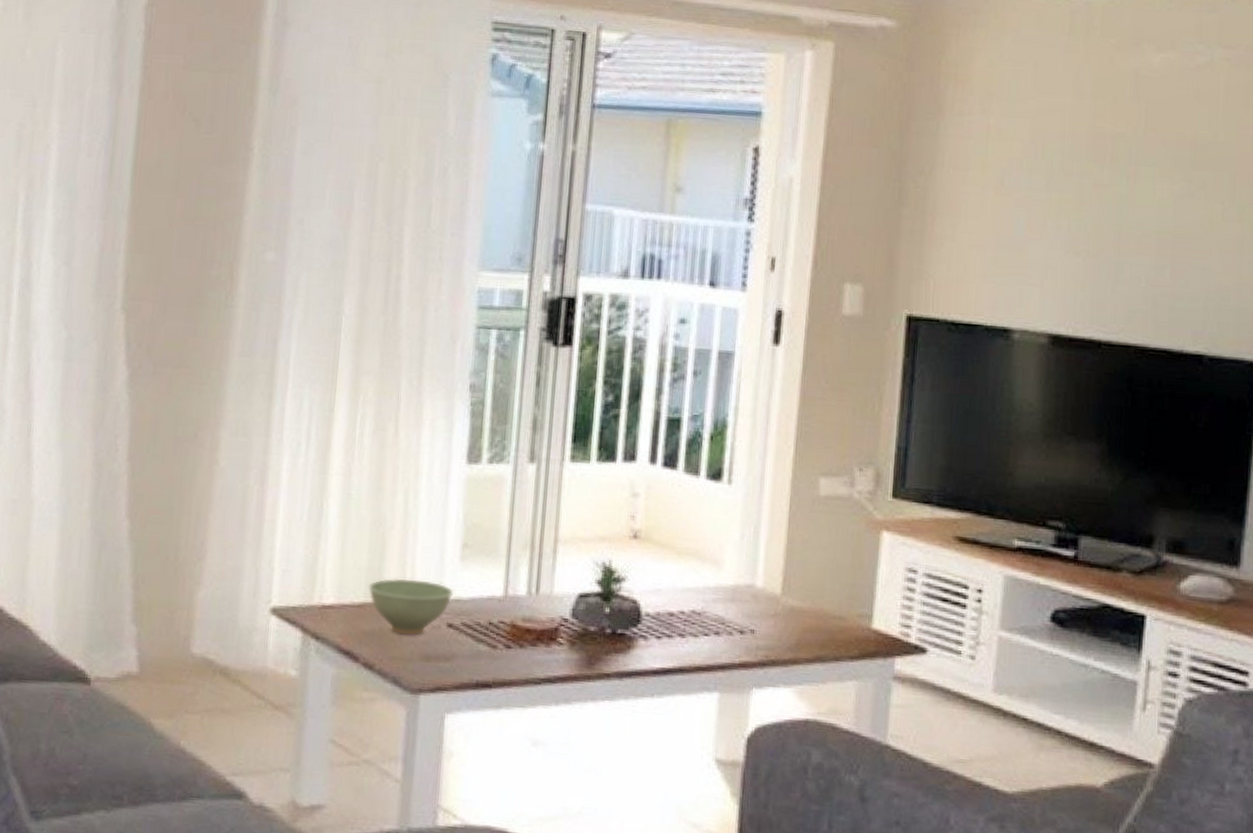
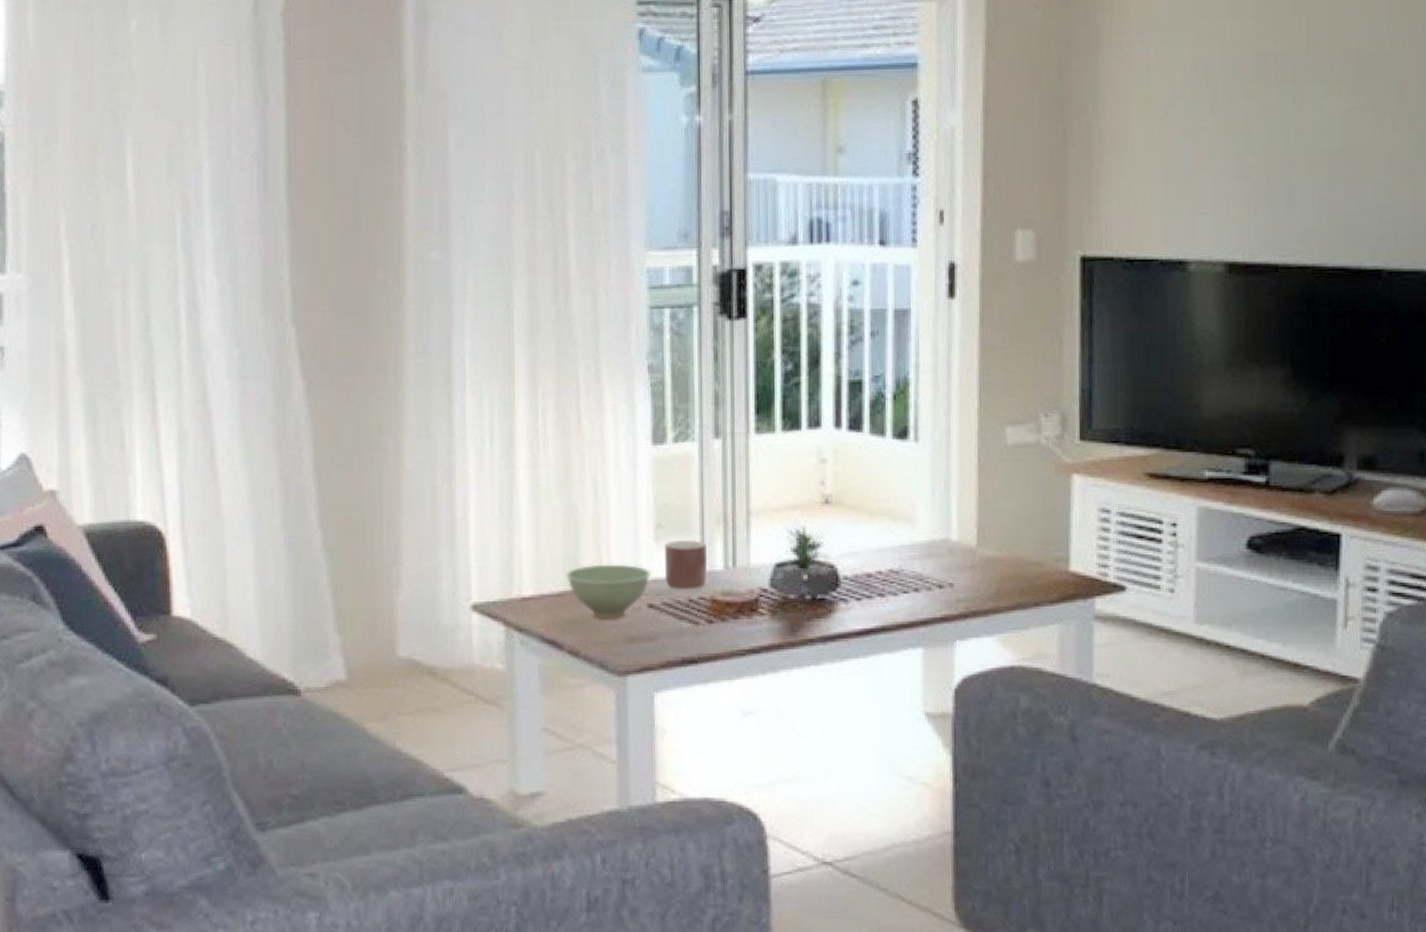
mug: none [467,561,512,615] -> present [664,539,708,592]

